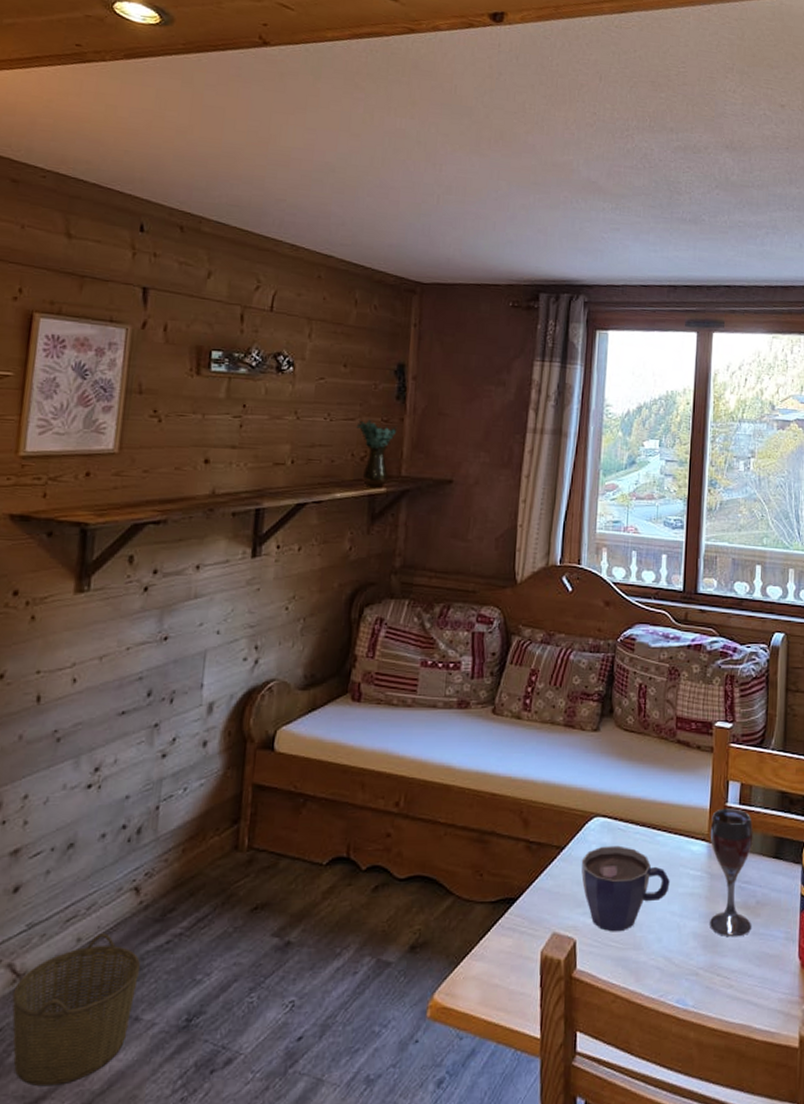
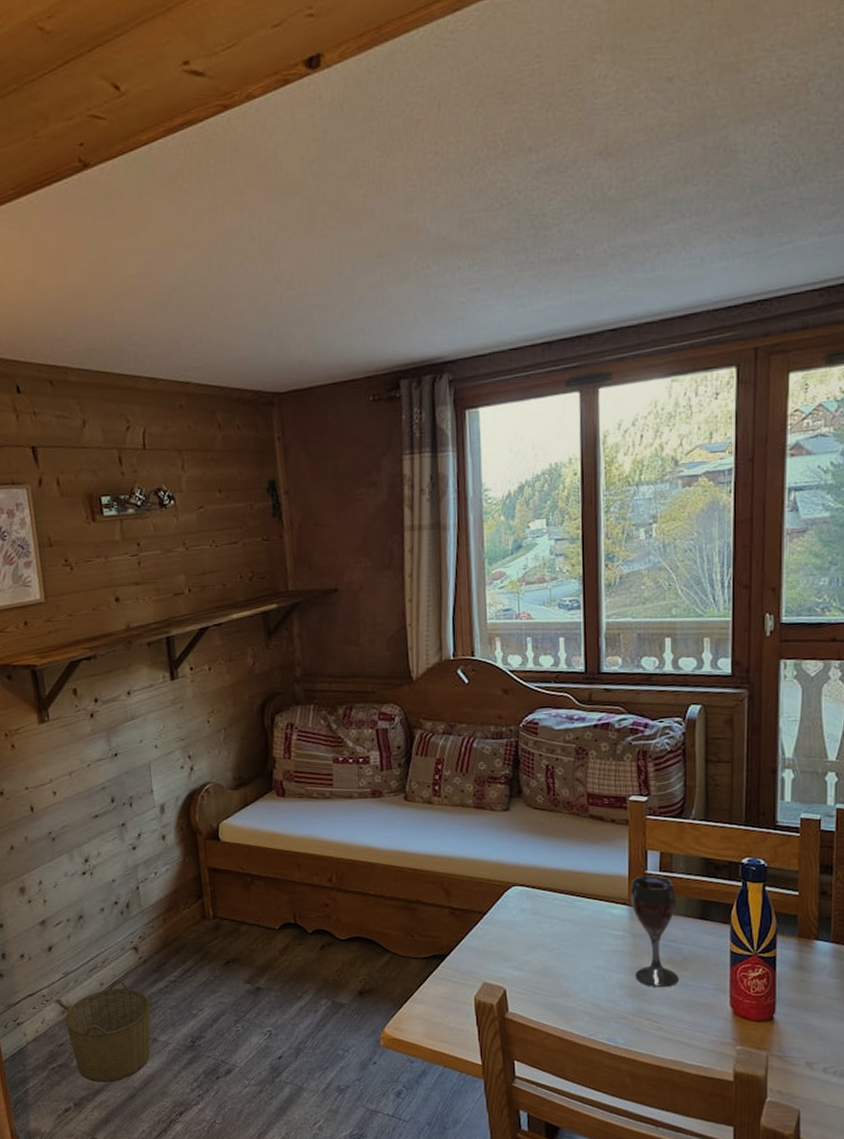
vase: present [356,418,398,489] -> none [240,539,278,607]
cup: present [581,845,670,931] -> none [503,910,592,982]

